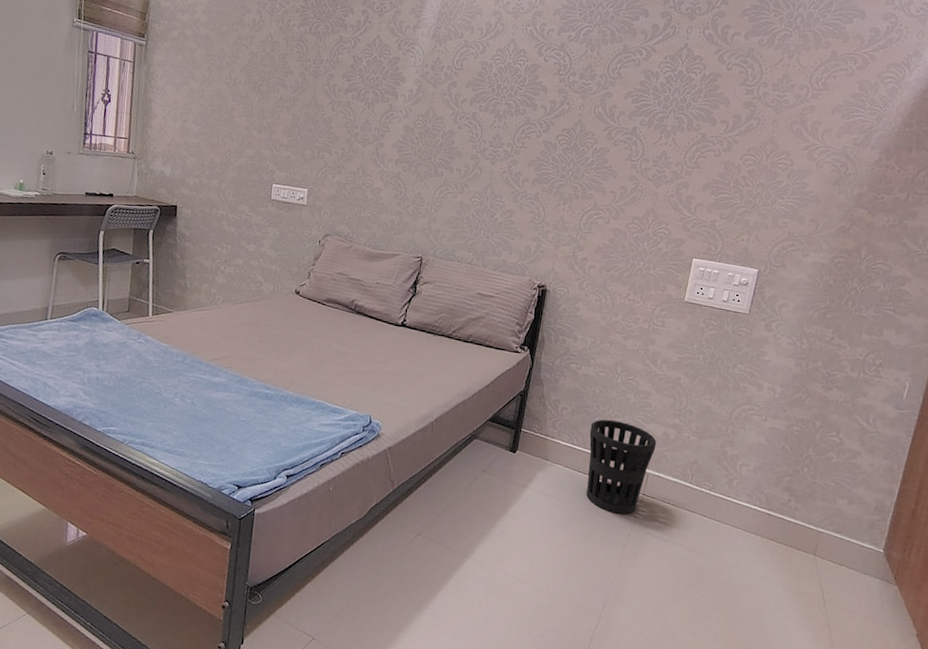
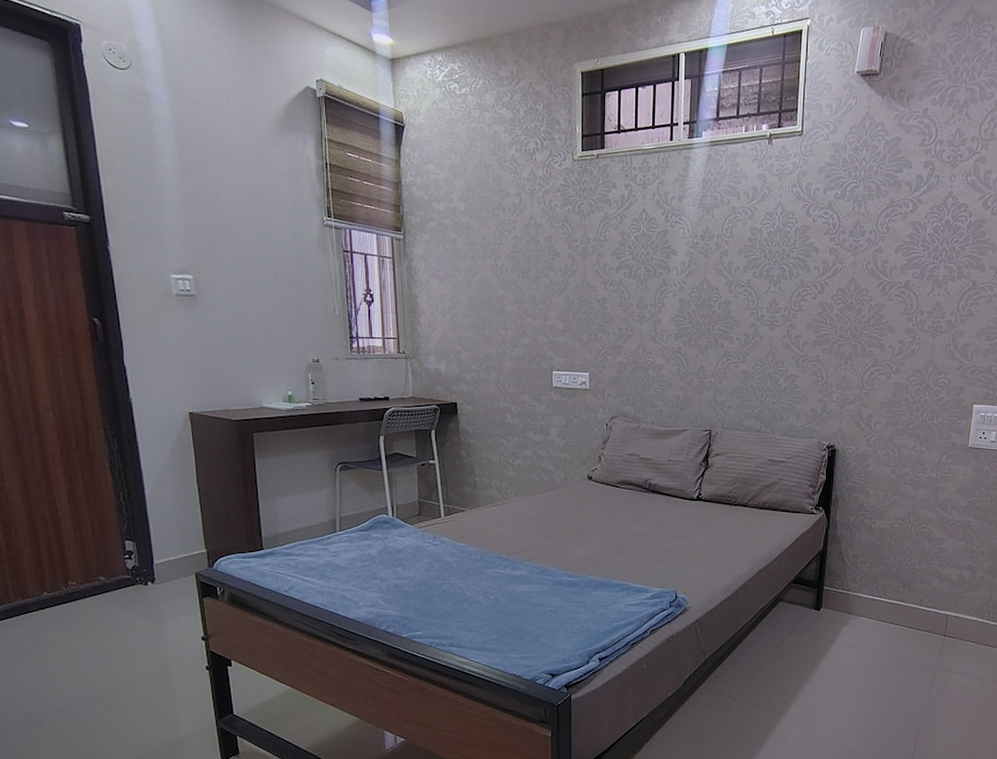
wastebasket: present [586,419,657,515] -> none [889,568,953,656]

